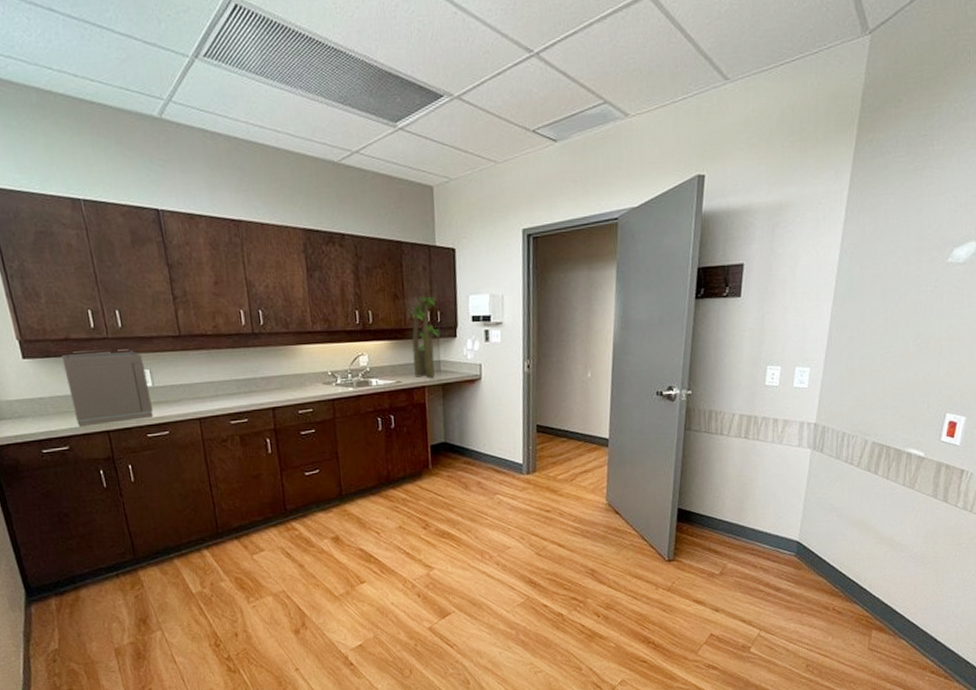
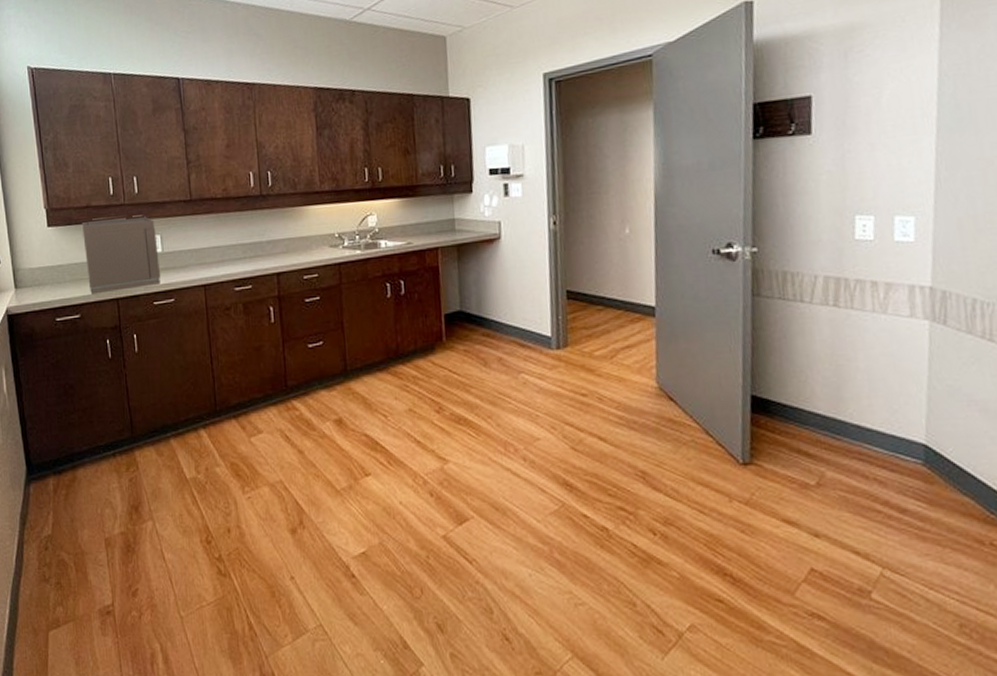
plant: present [408,295,441,378] -> none [419,149,455,239]

